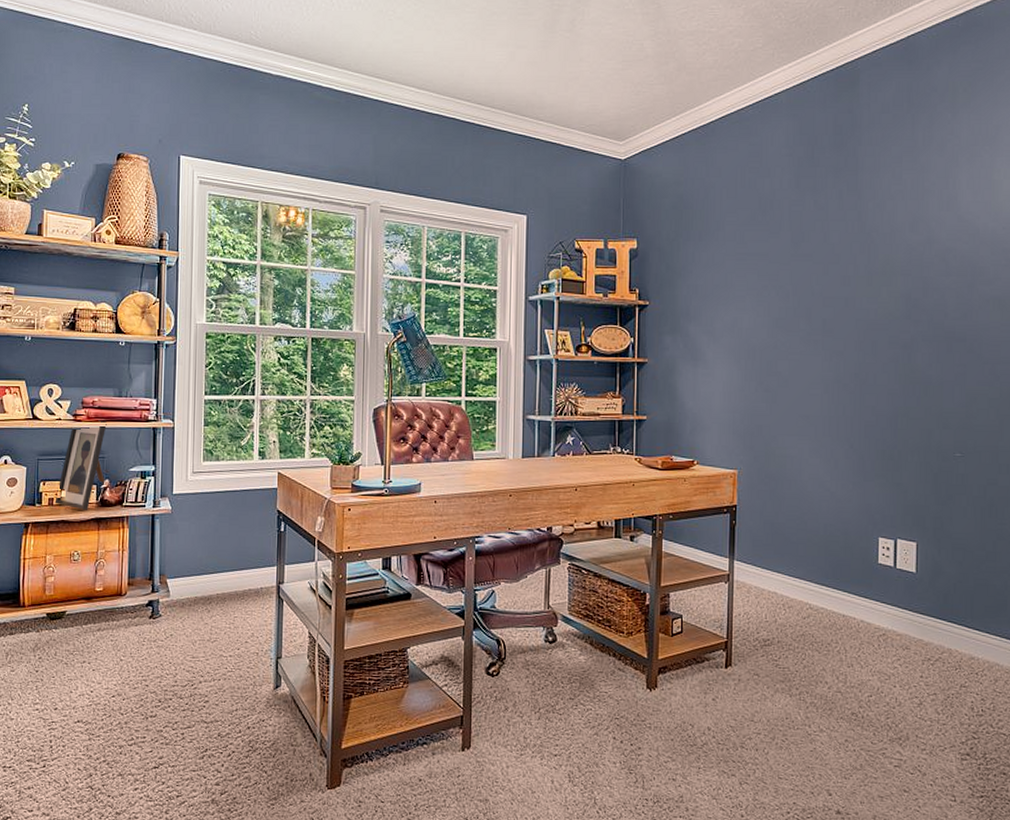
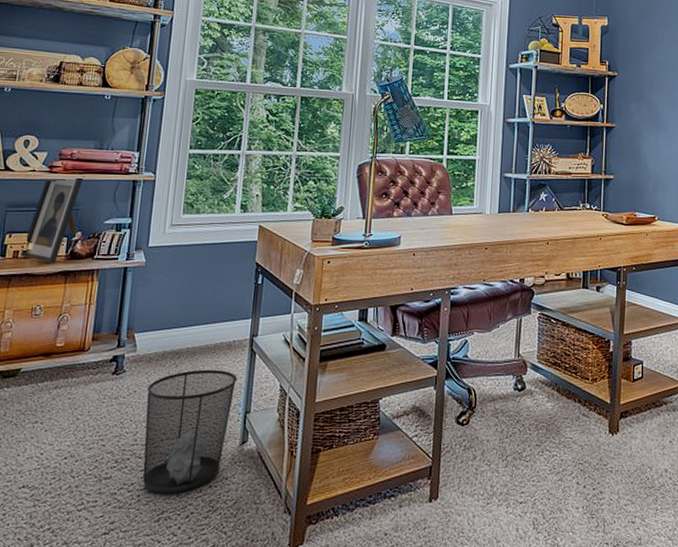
waste bin: none [183,615,268,734] -> present [143,369,238,494]

